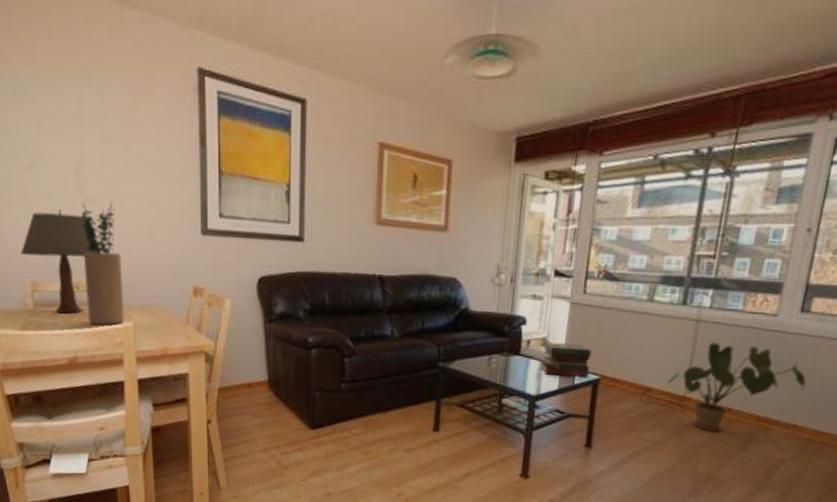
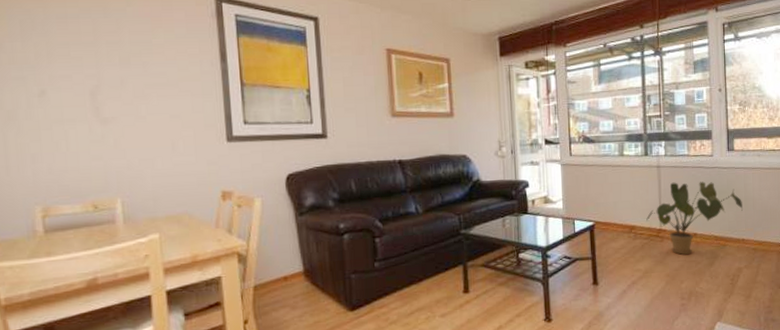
table lamp: present [20,209,101,314] -> none [28,132,121,236]
vase: present [81,202,125,326] -> none [98,120,149,242]
books: present [540,342,592,378] -> none [545,198,585,227]

